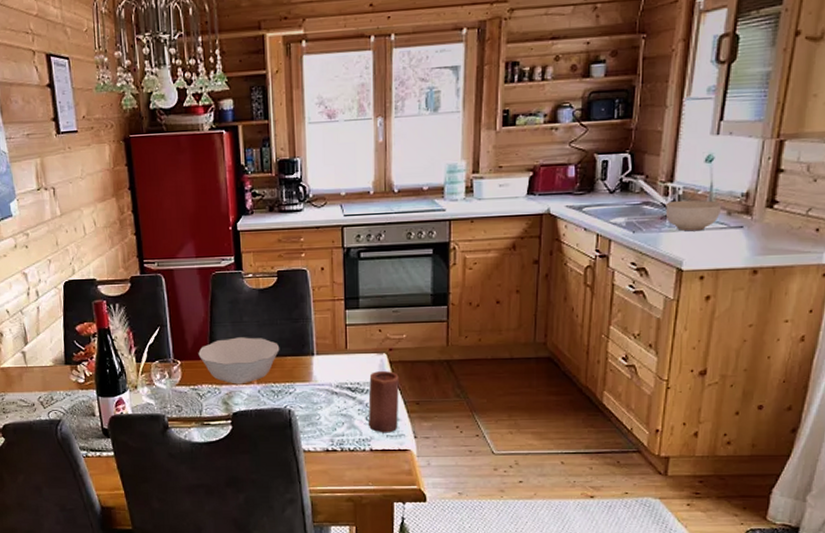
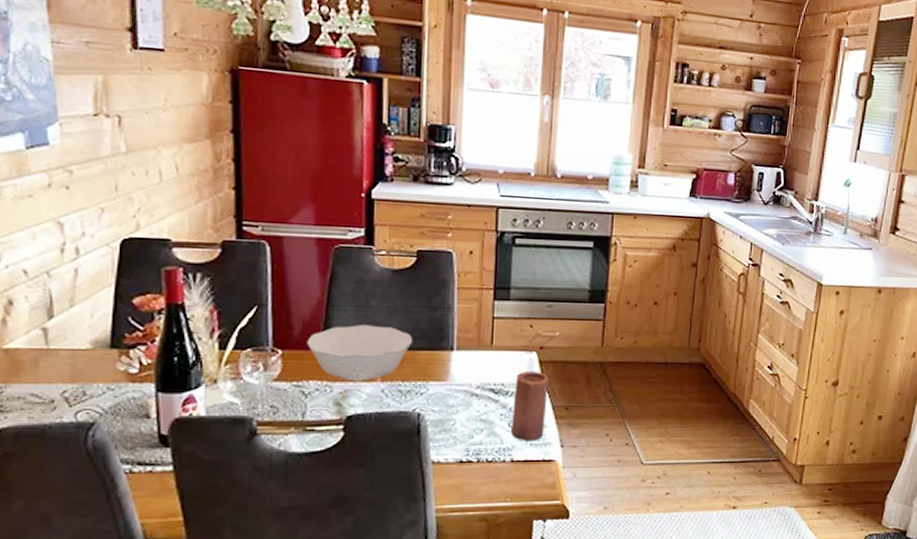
bowl: present [665,199,722,232] -> none [810,218,856,249]

